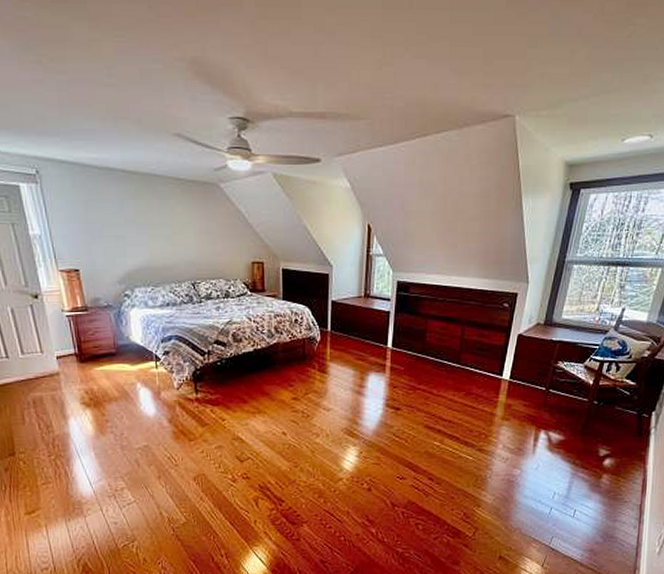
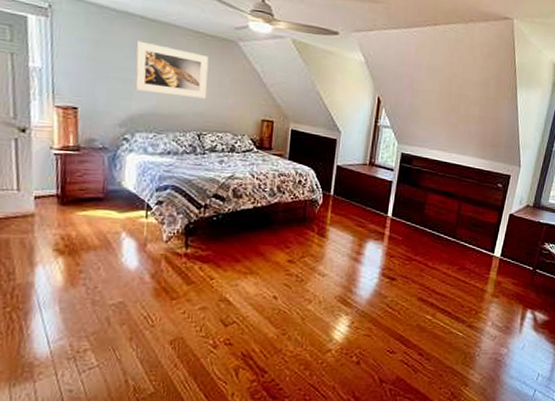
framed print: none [122,196,196,247] -> present [135,40,209,99]

